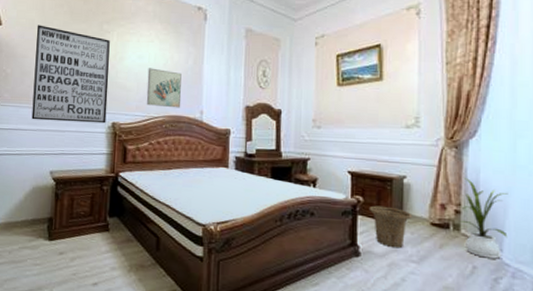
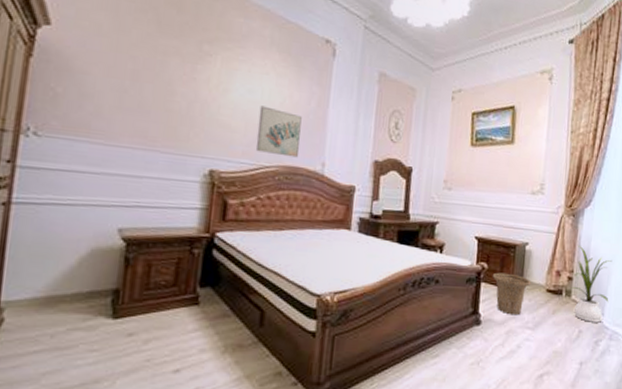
wall art: present [31,25,110,124] -> none [93,32,212,171]

